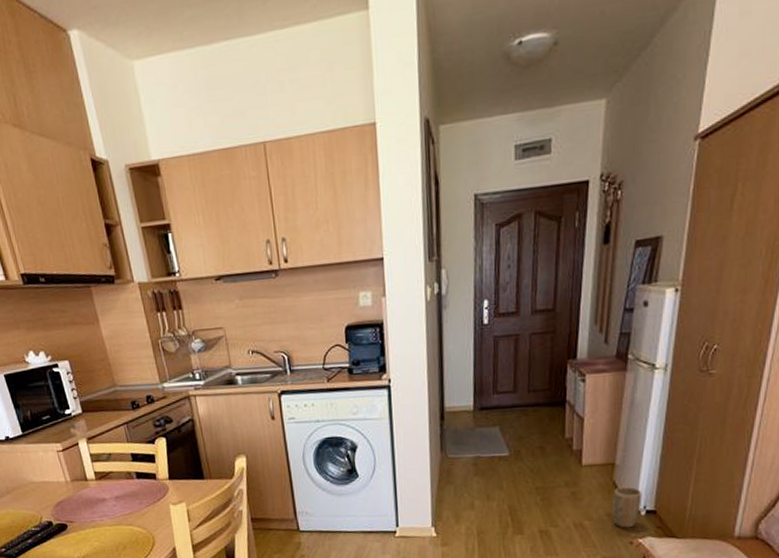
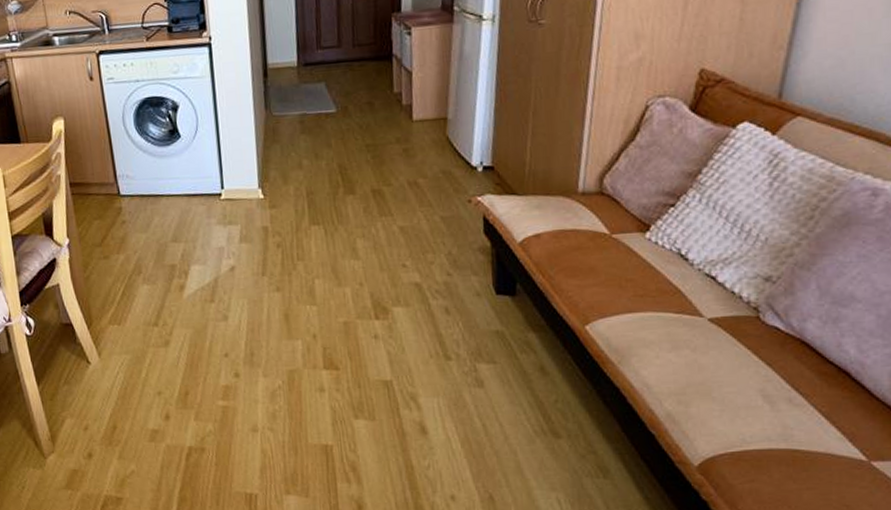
plant pot: present [613,487,643,528] -> none [447,142,478,186]

